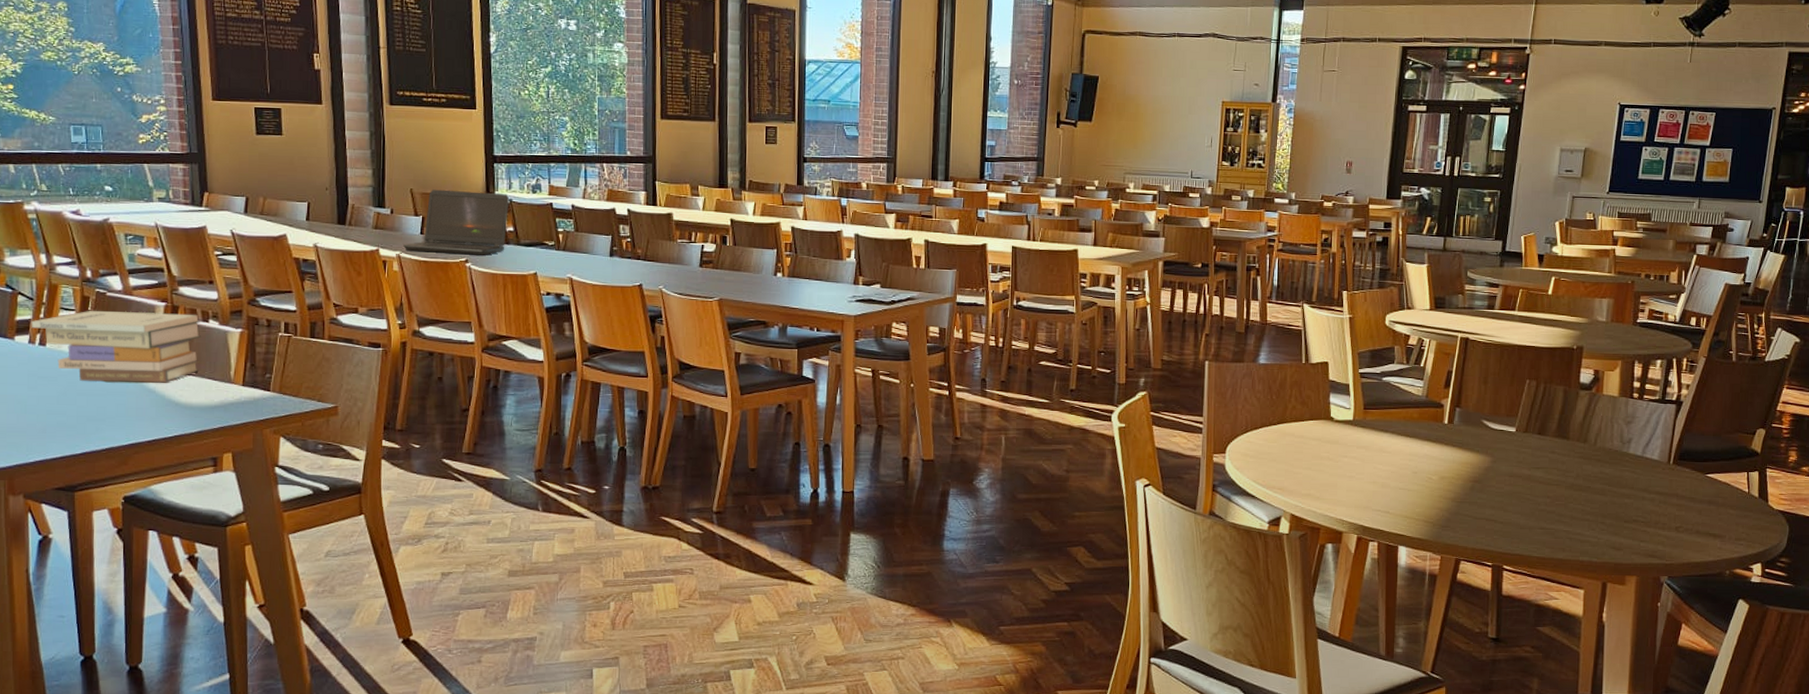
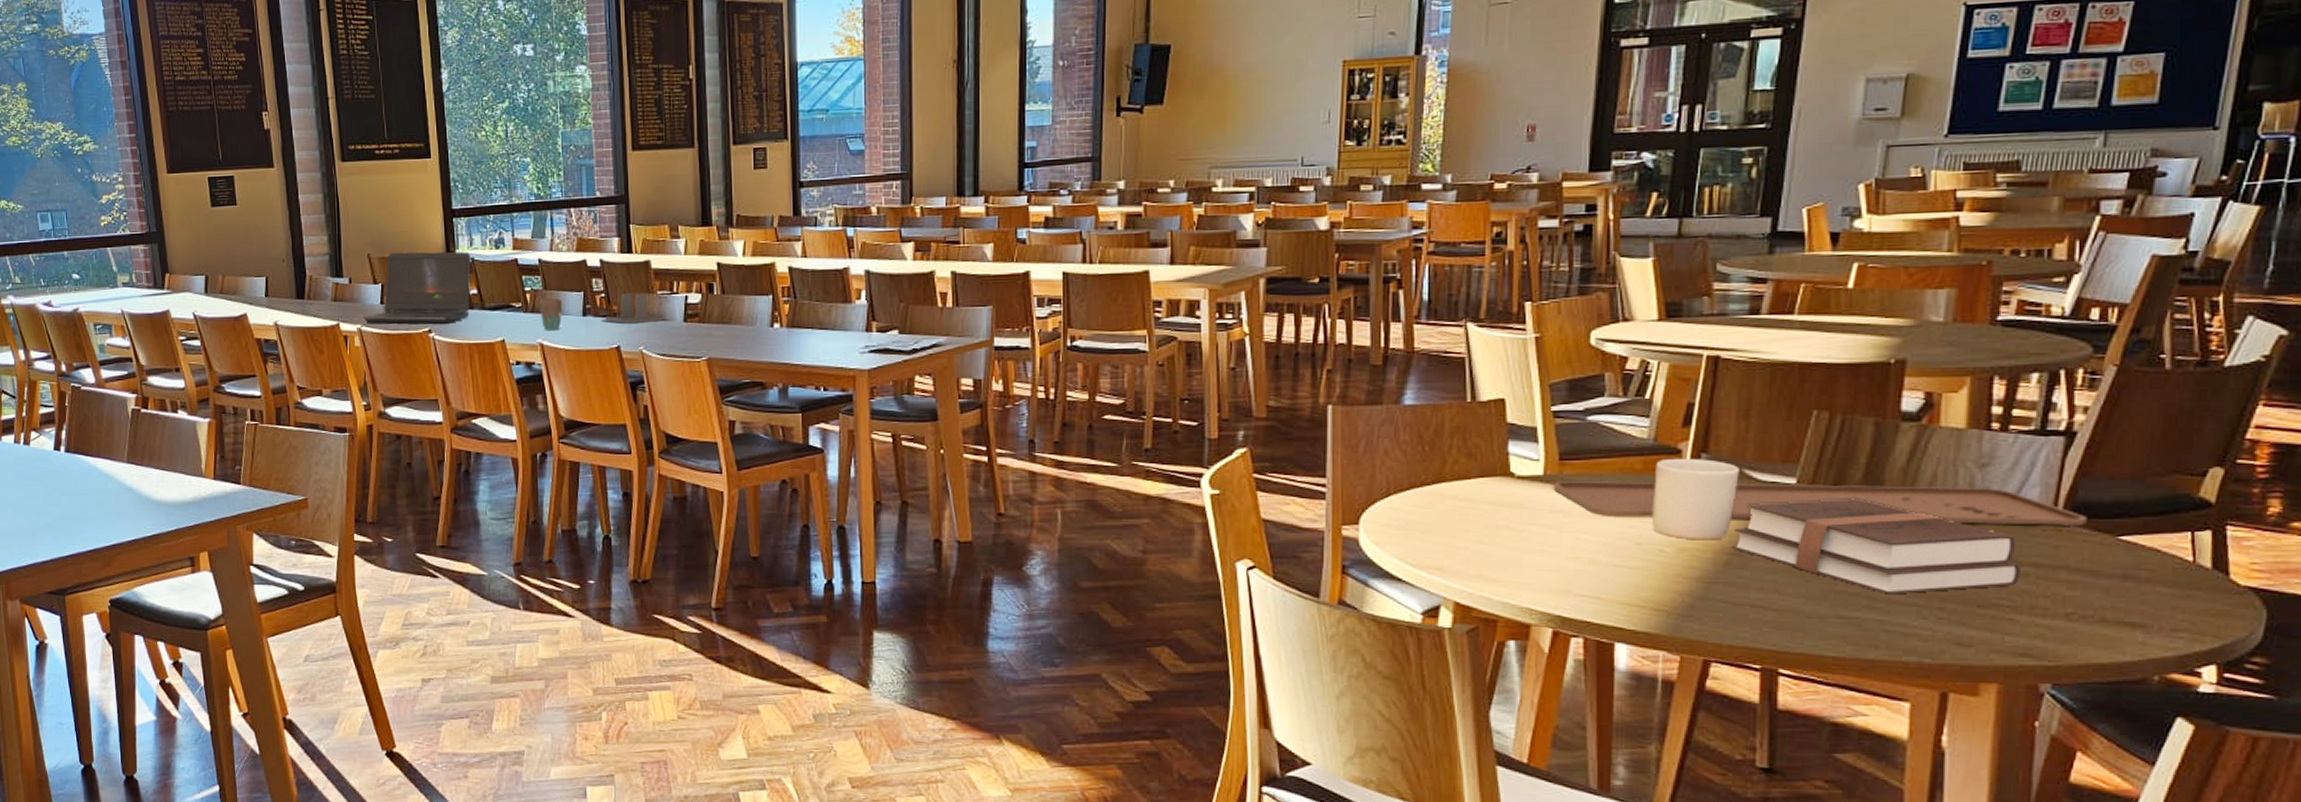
books: present [31,310,201,383] -> none [15,405,172,481]
mug: none [571,239,592,268] -> present [539,298,563,331]
napkin holder: none [626,239,685,266] -> present [601,293,667,324]
tray: none [1359,425,1689,466] -> present [1553,481,2087,526]
mug: none [1424,410,1480,471] -> present [1652,458,1739,540]
hardback book: none [1475,443,1650,513] -> present [1732,498,2020,595]

